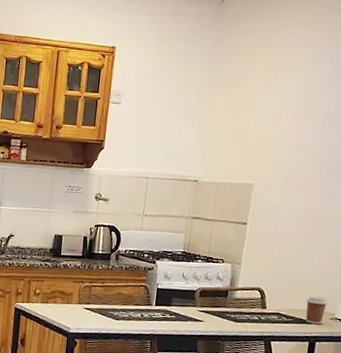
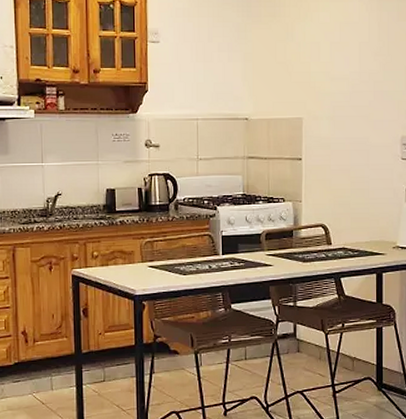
coffee cup: present [305,296,329,324] -> none [367,227,389,255]

